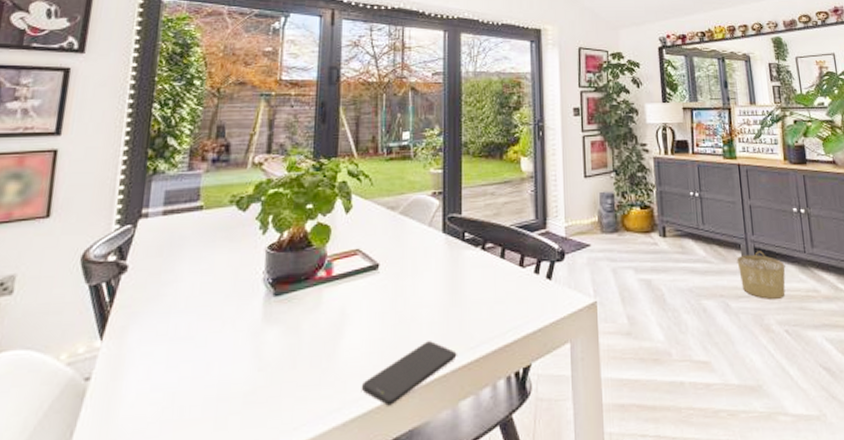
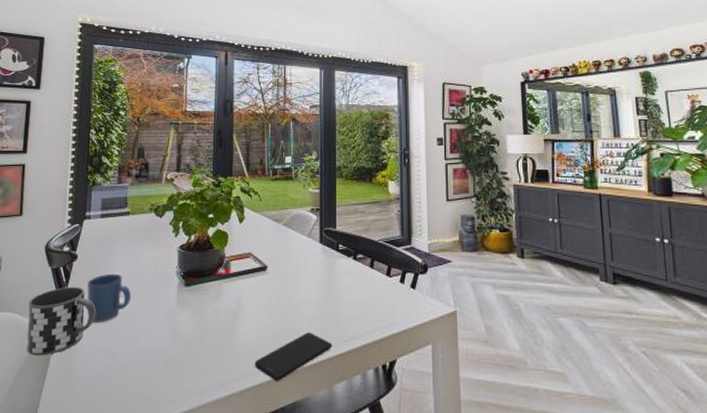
cup: none [46,307,150,407] -> present [26,286,95,356]
mug: none [139,286,202,353] -> present [87,273,132,323]
basket: present [736,251,786,299] -> none [594,276,645,322]

